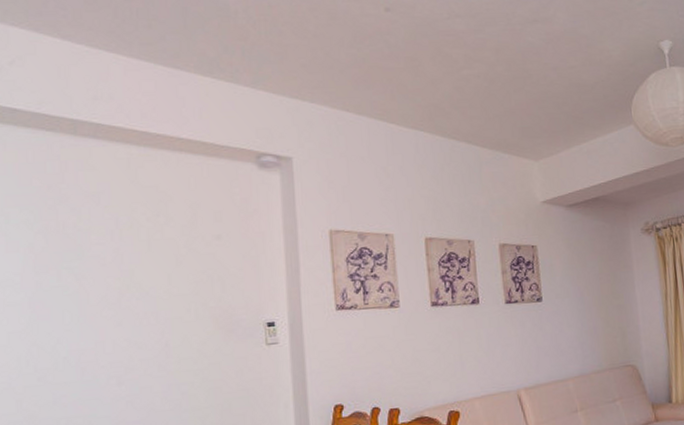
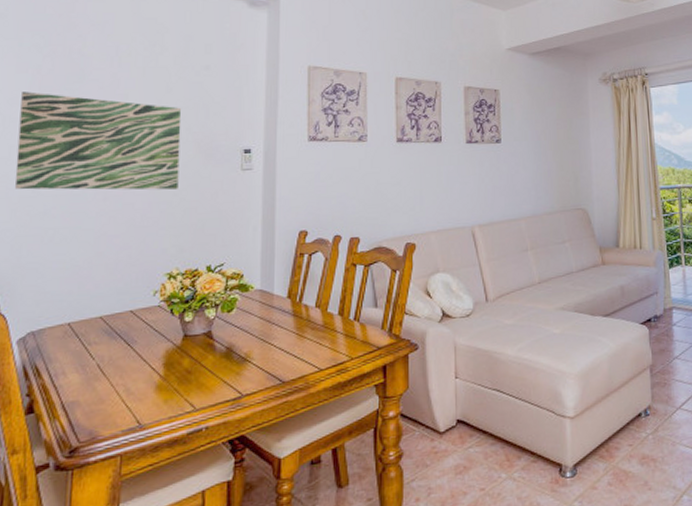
wall art: none [15,272,199,379] -> present [15,92,182,190]

